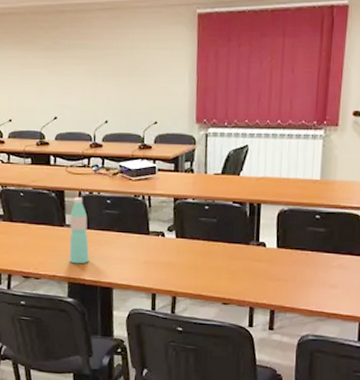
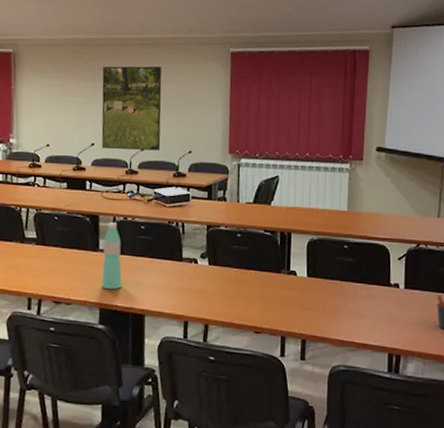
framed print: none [63,32,125,123] -> present [101,66,162,151]

